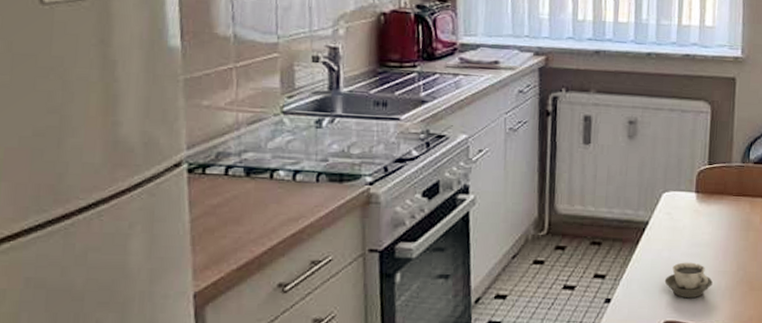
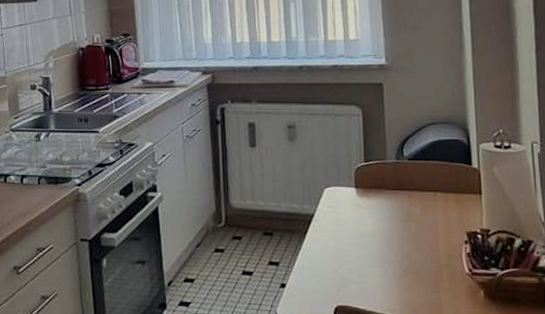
cup: present [664,262,713,299] -> none [333,251,380,285]

